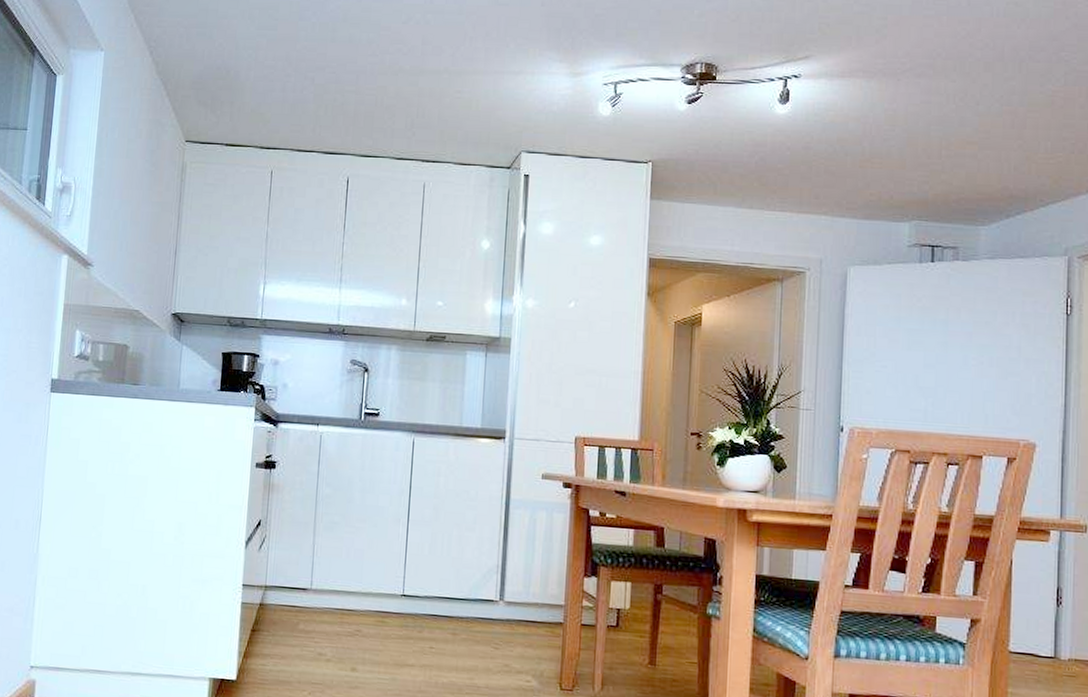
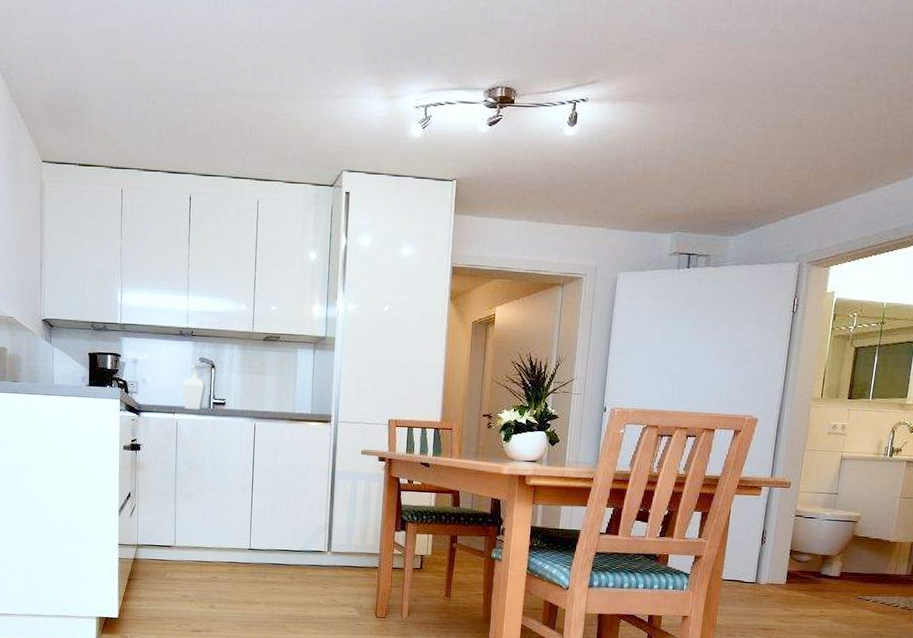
soap bottle: none [329,367,357,422] -> present [182,364,206,410]

